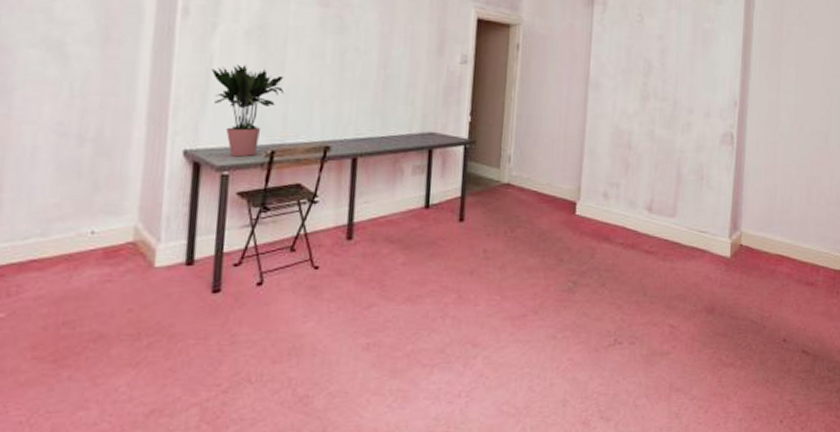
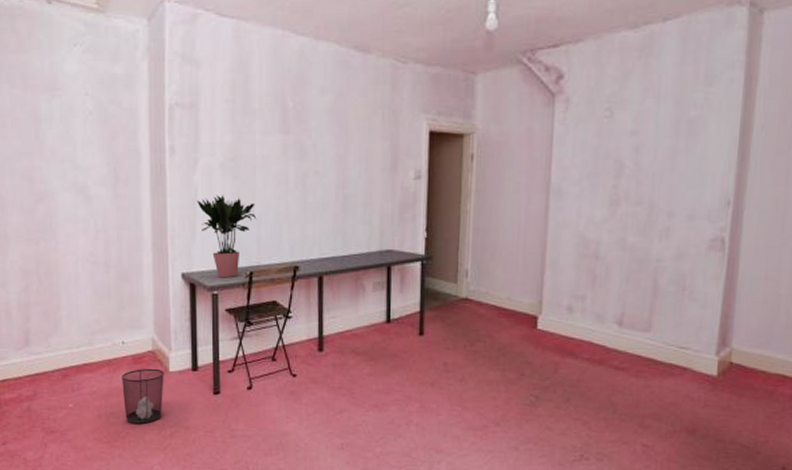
waste bin: none [84,263,147,336] -> present [122,368,164,425]

